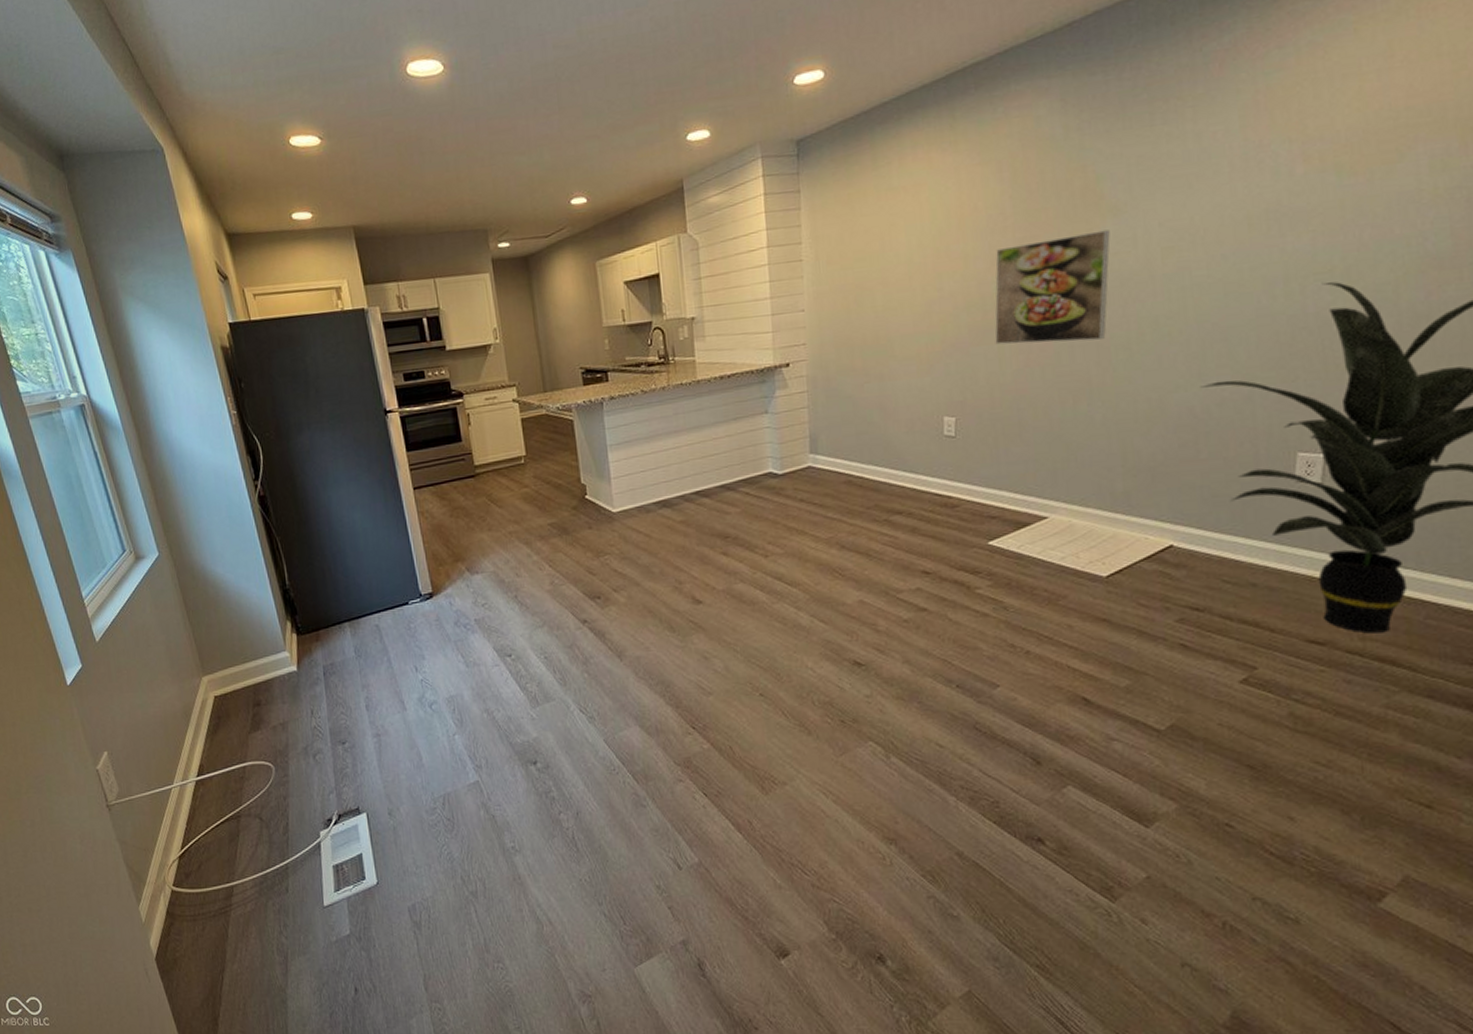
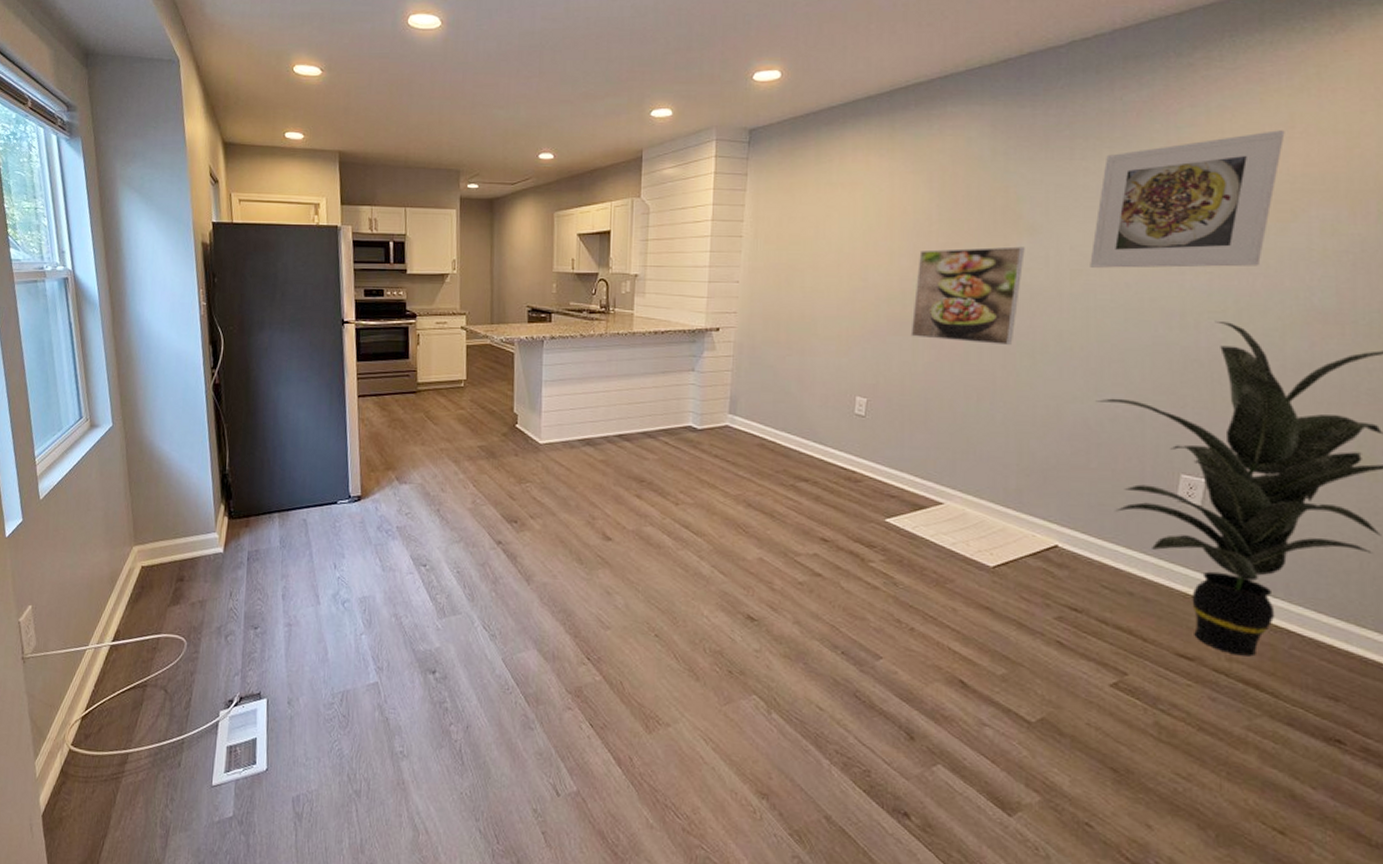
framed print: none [1181,61,1384,243] -> present [1090,130,1285,268]

